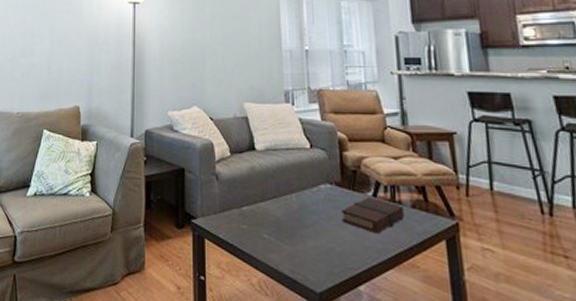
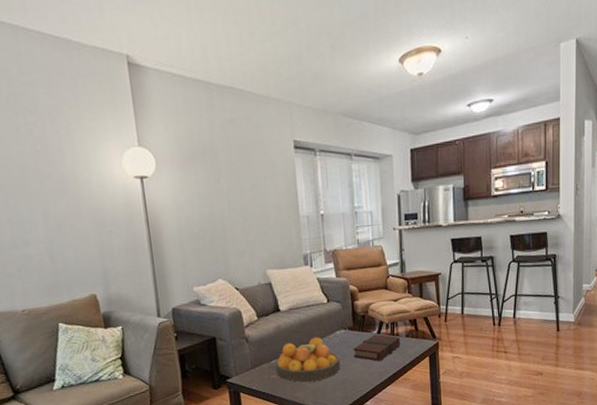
fruit bowl: none [247,187,326,244] -> present [276,337,341,382]

